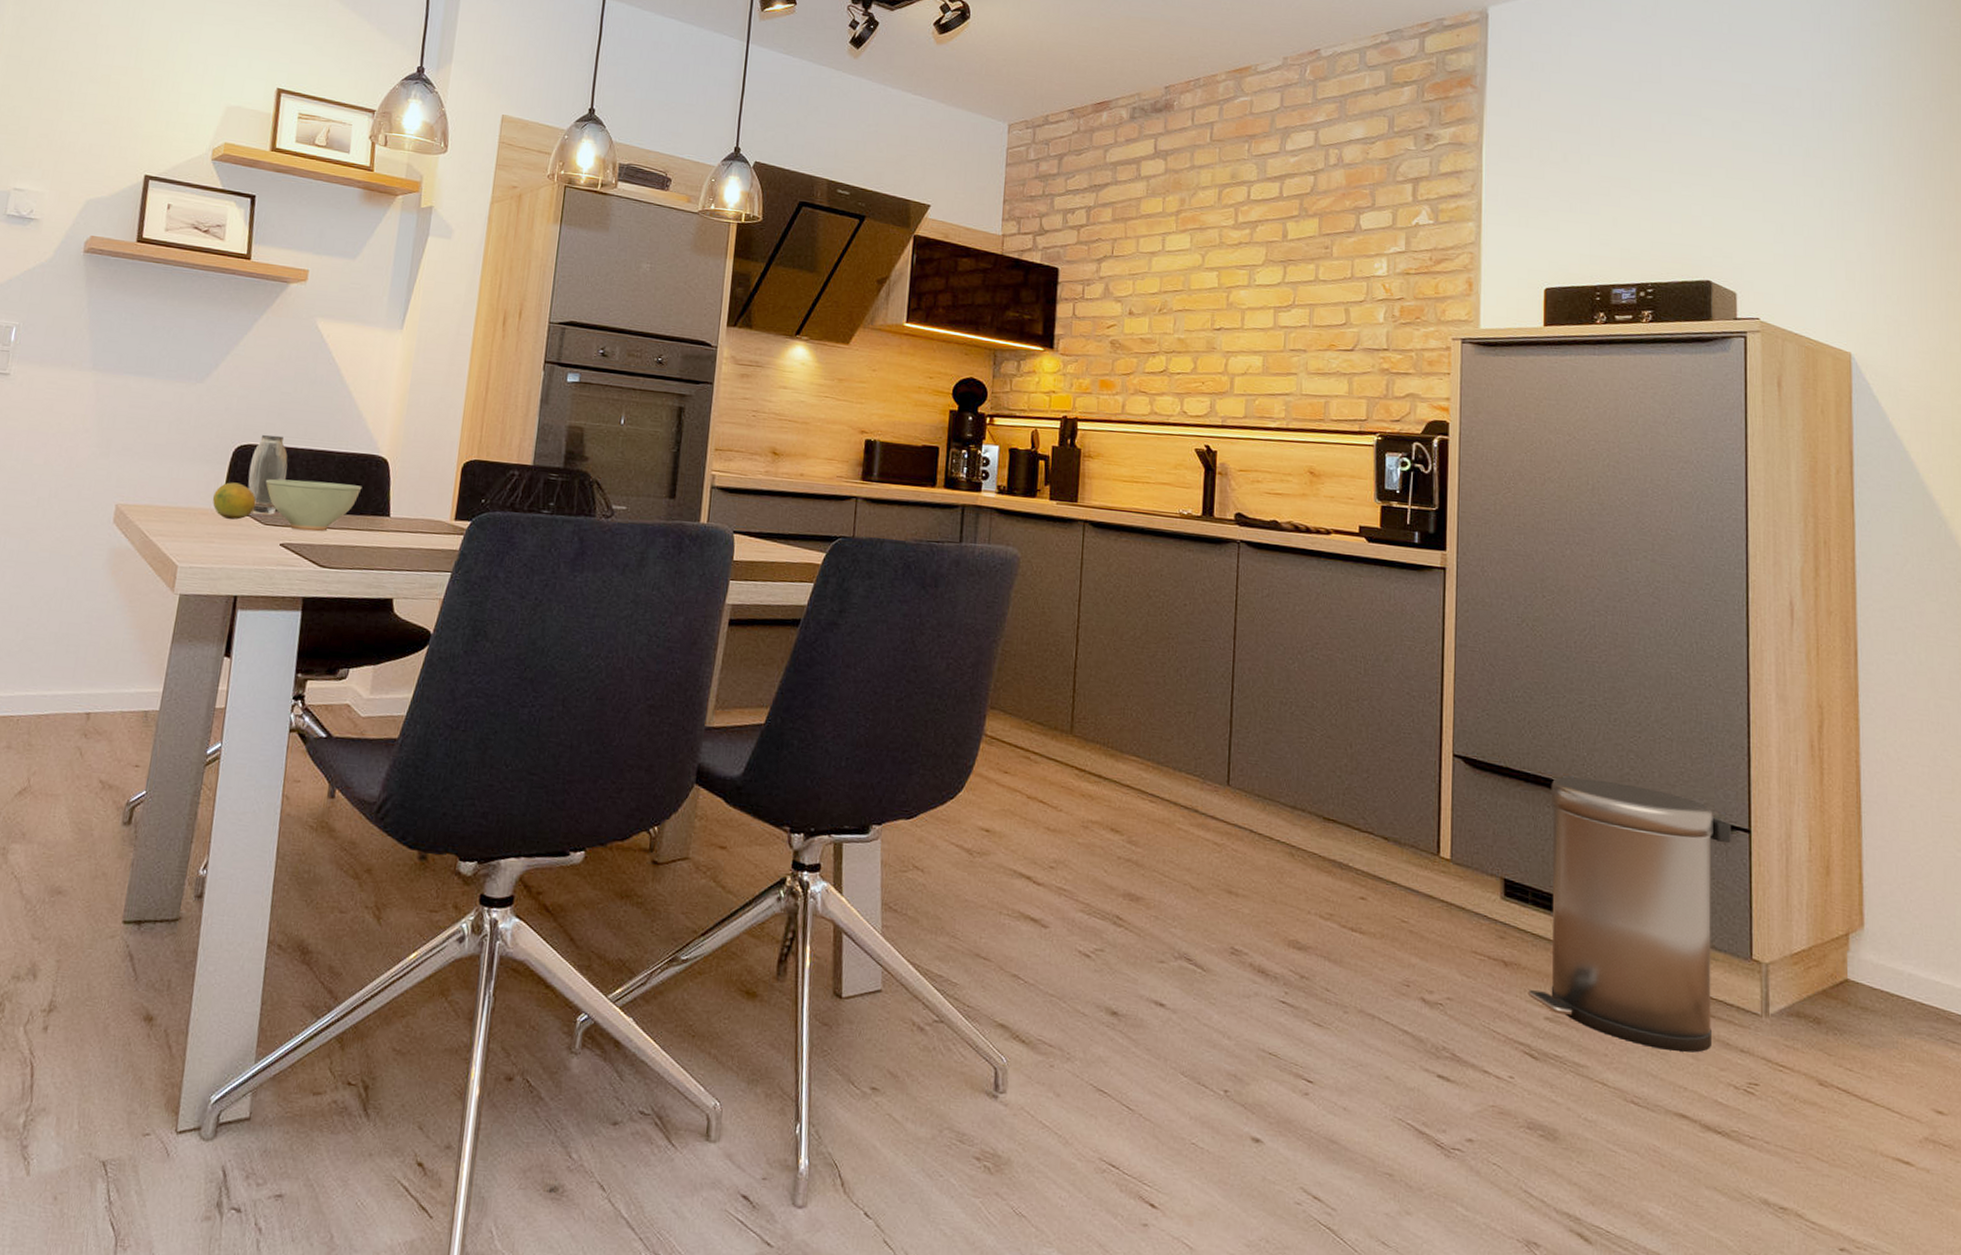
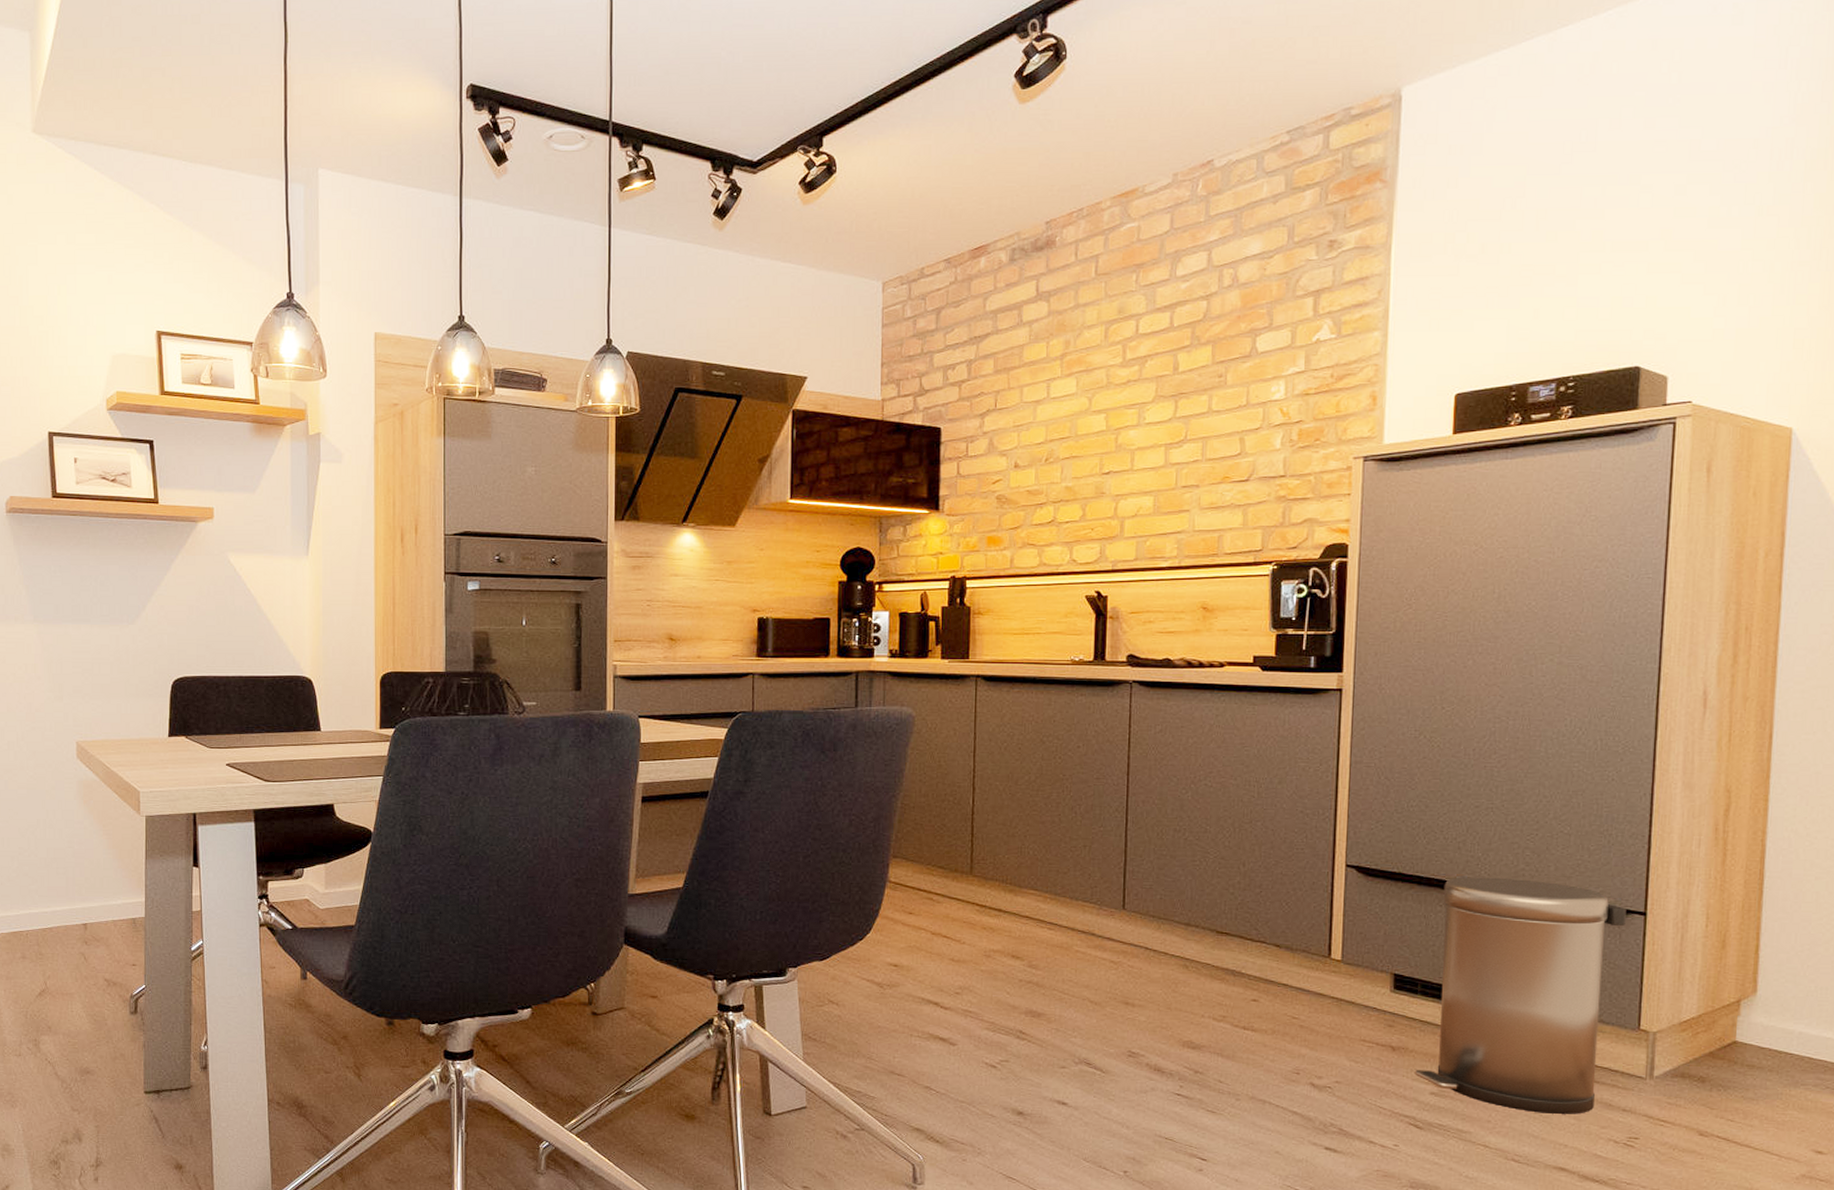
fruit: present [212,482,256,520] -> none [160,712,199,747]
vase: present [248,435,288,515] -> none [188,666,223,739]
bowl: present [266,478,362,532] -> none [205,705,292,750]

